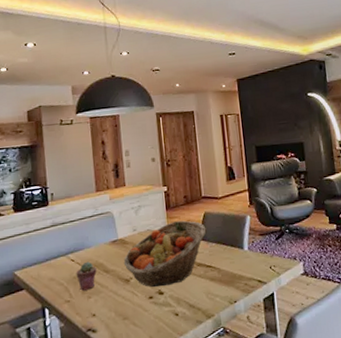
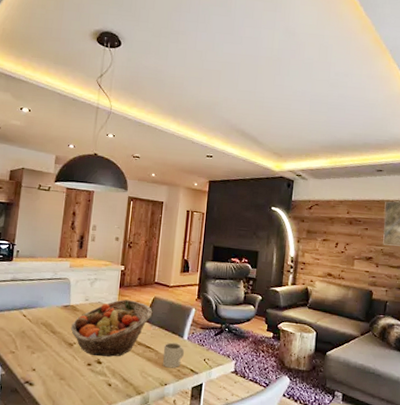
potted succulent: present [76,261,97,291] -> none [25,319,45,346]
mug: none [225,255,248,284] -> present [163,342,184,368]

